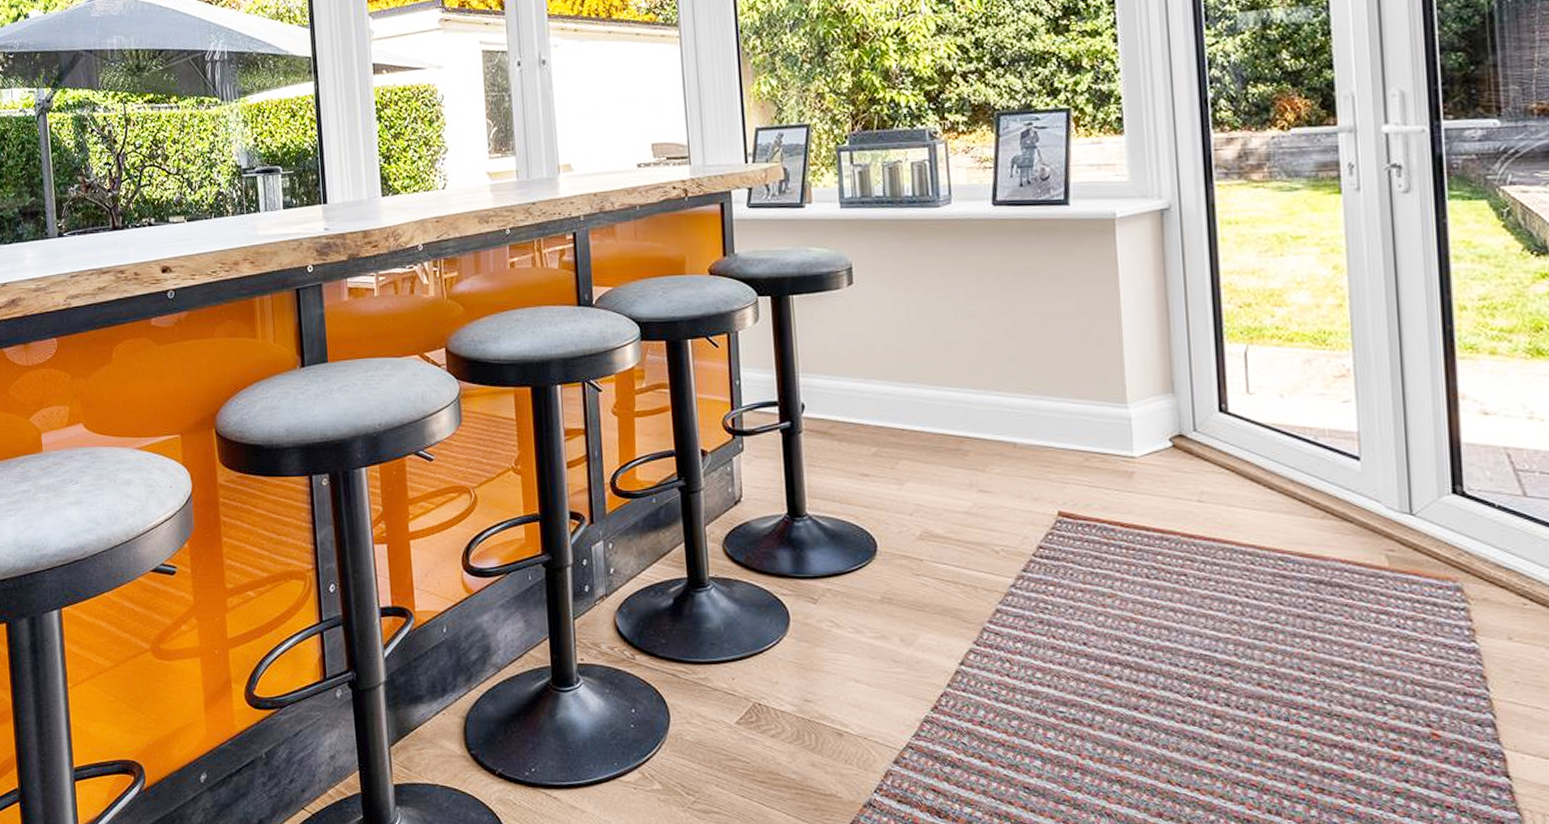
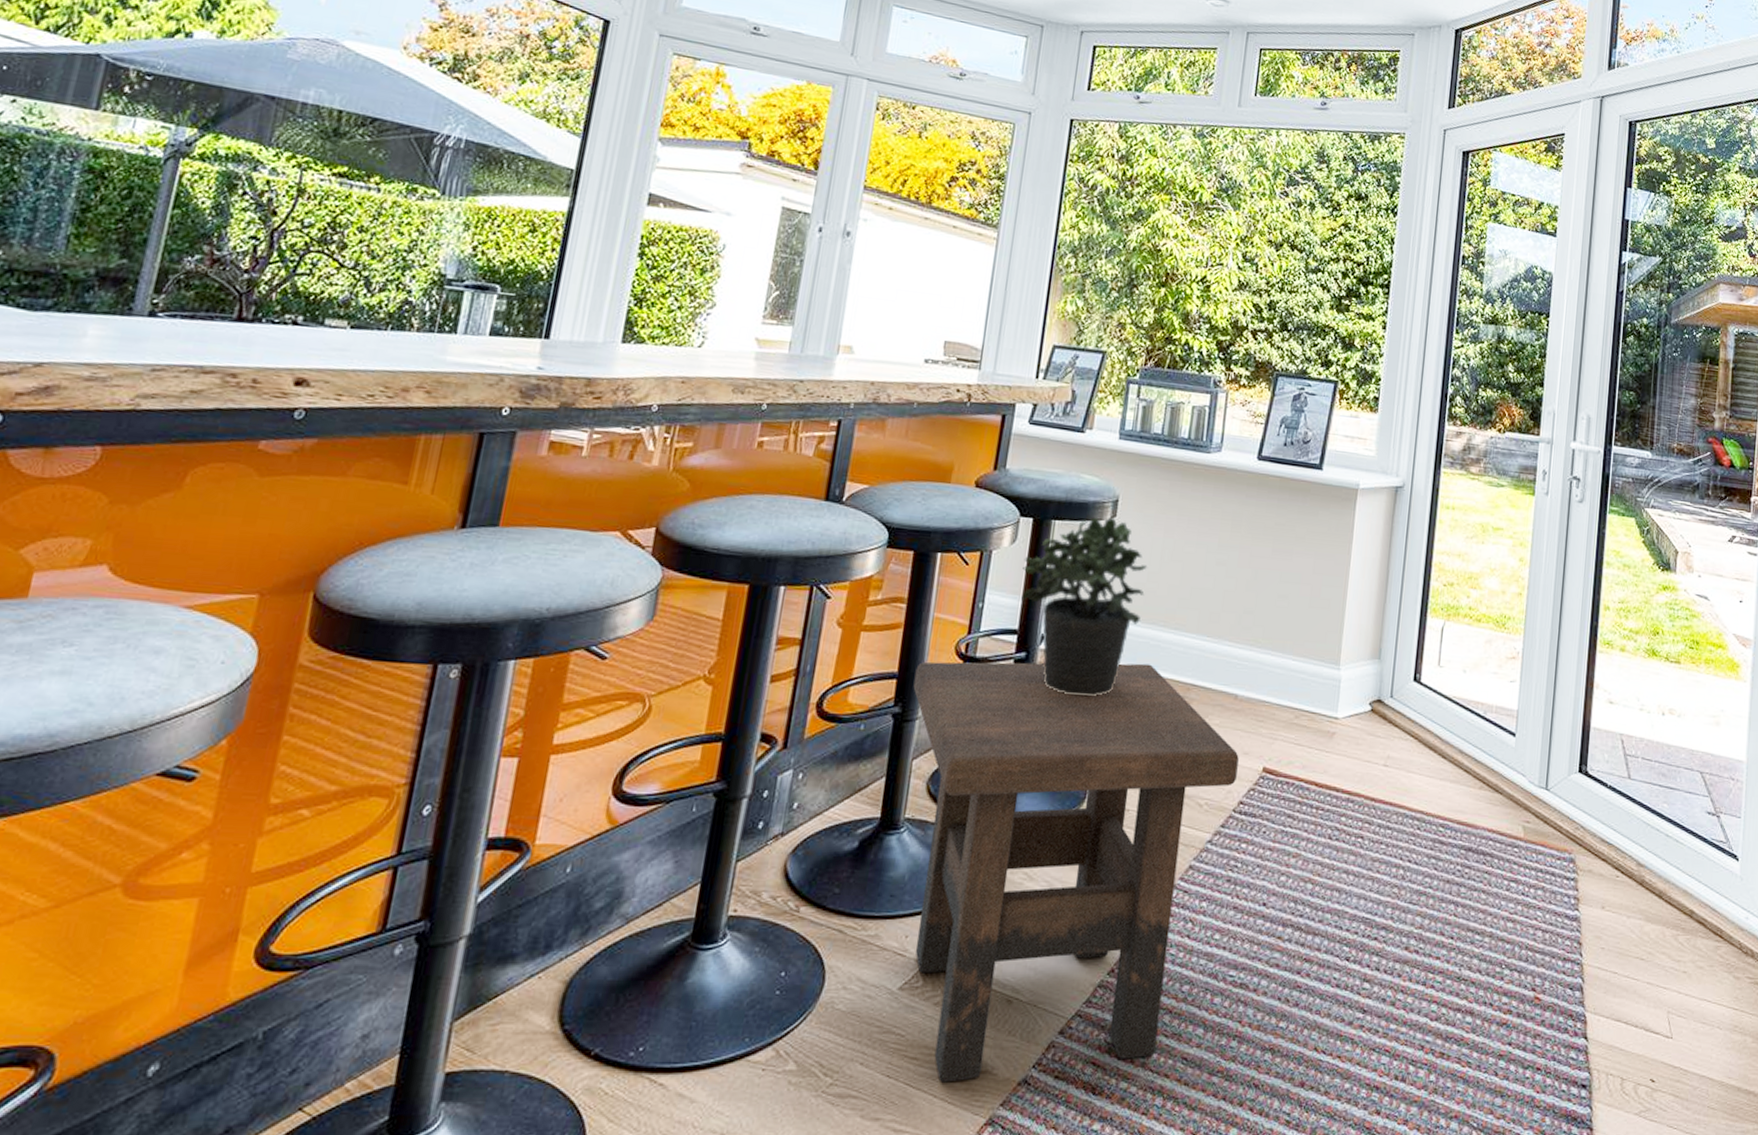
side table: none [690,421,1031,803] -> present [913,662,1239,1083]
potted plant: none [770,284,898,458] -> present [1020,517,1148,697]

